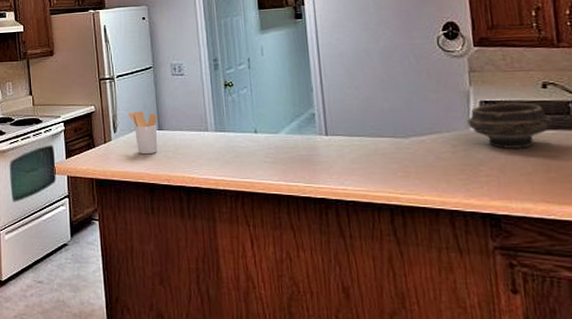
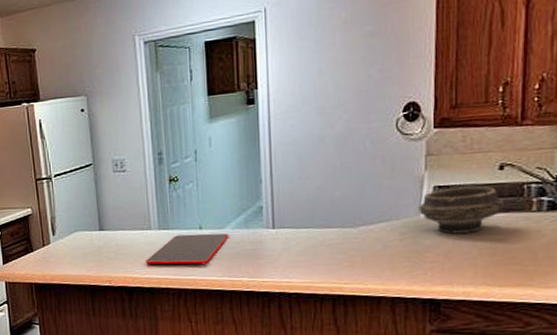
utensil holder: present [128,111,158,155] -> none [67,212,99,257]
cutting board: none [202,137,283,167] -> present [145,233,229,265]

